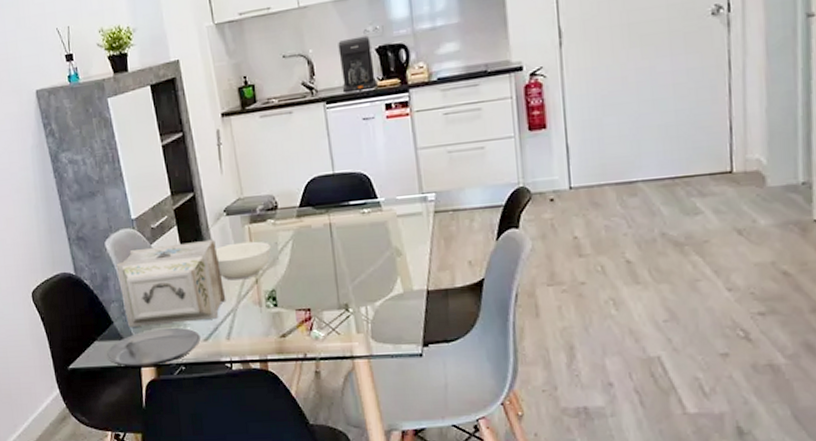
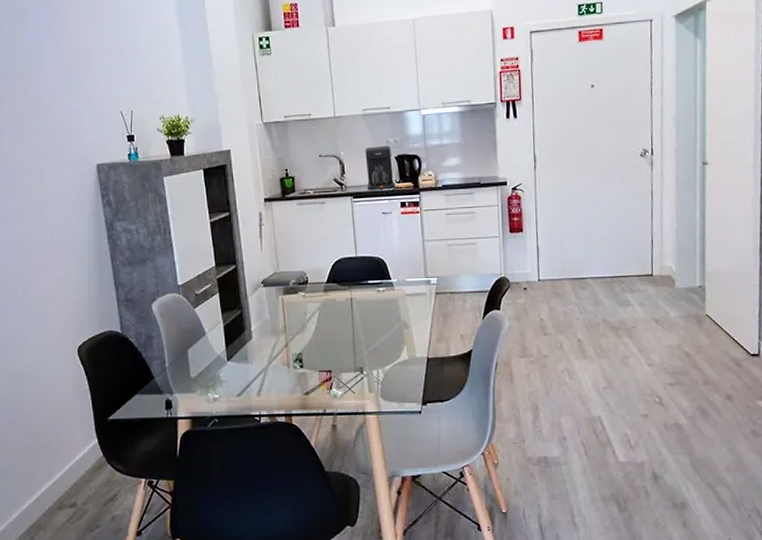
plate: present [106,327,201,368] -> none [145,383,234,420]
decorative box: present [116,239,226,327] -> none [161,306,259,382]
bowl: present [215,241,271,281] -> none [251,310,300,344]

